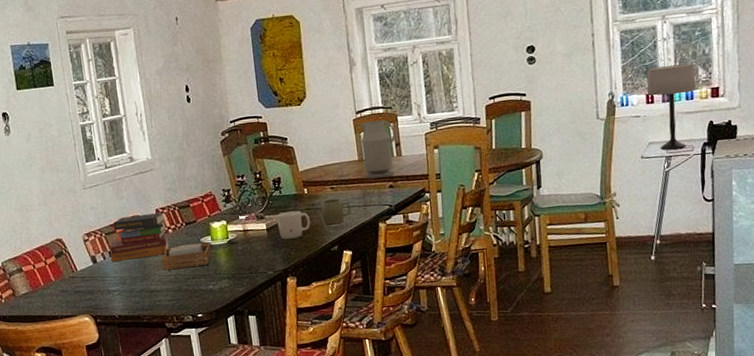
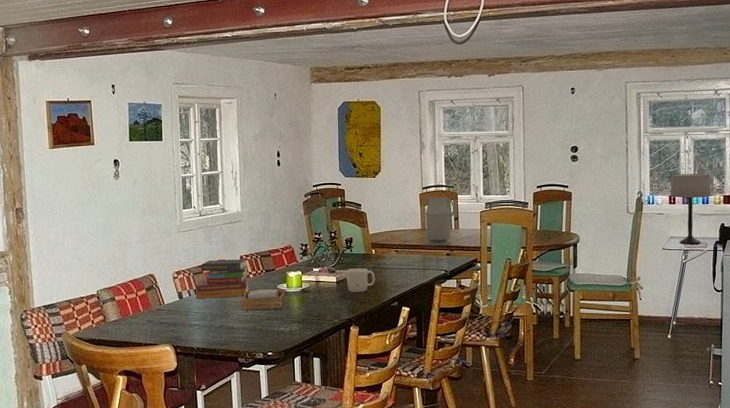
mug: present [321,198,351,225] -> none [386,260,412,283]

